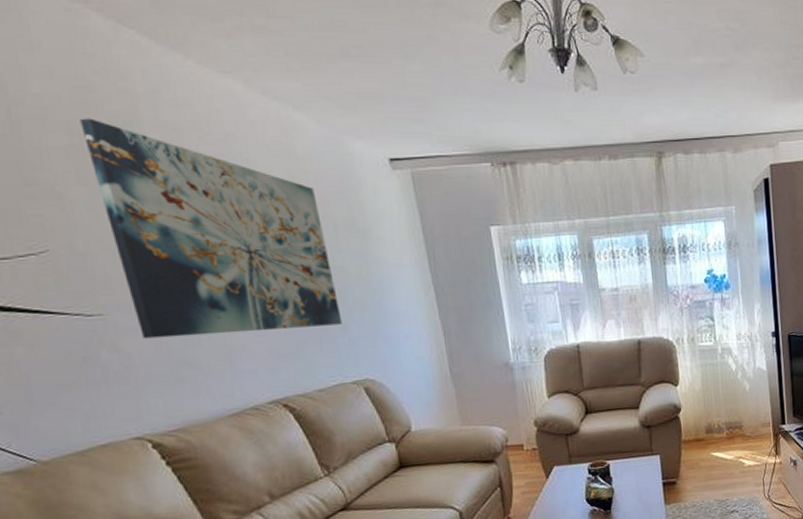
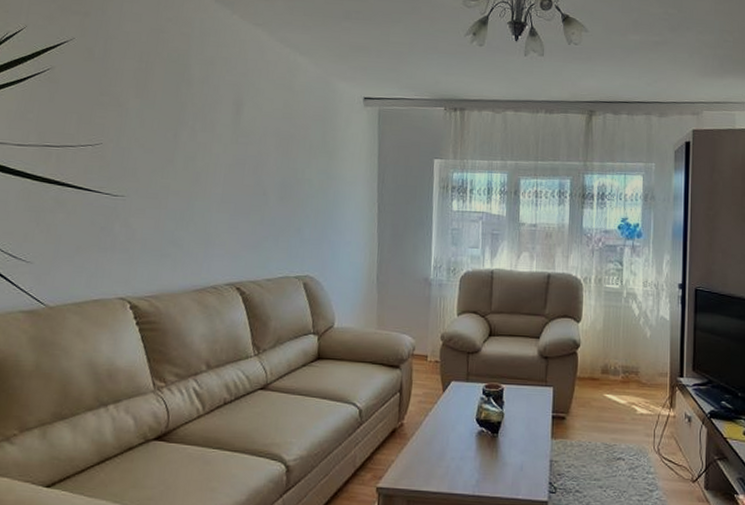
wall art: present [80,118,343,339] -> none [147,50,301,227]

